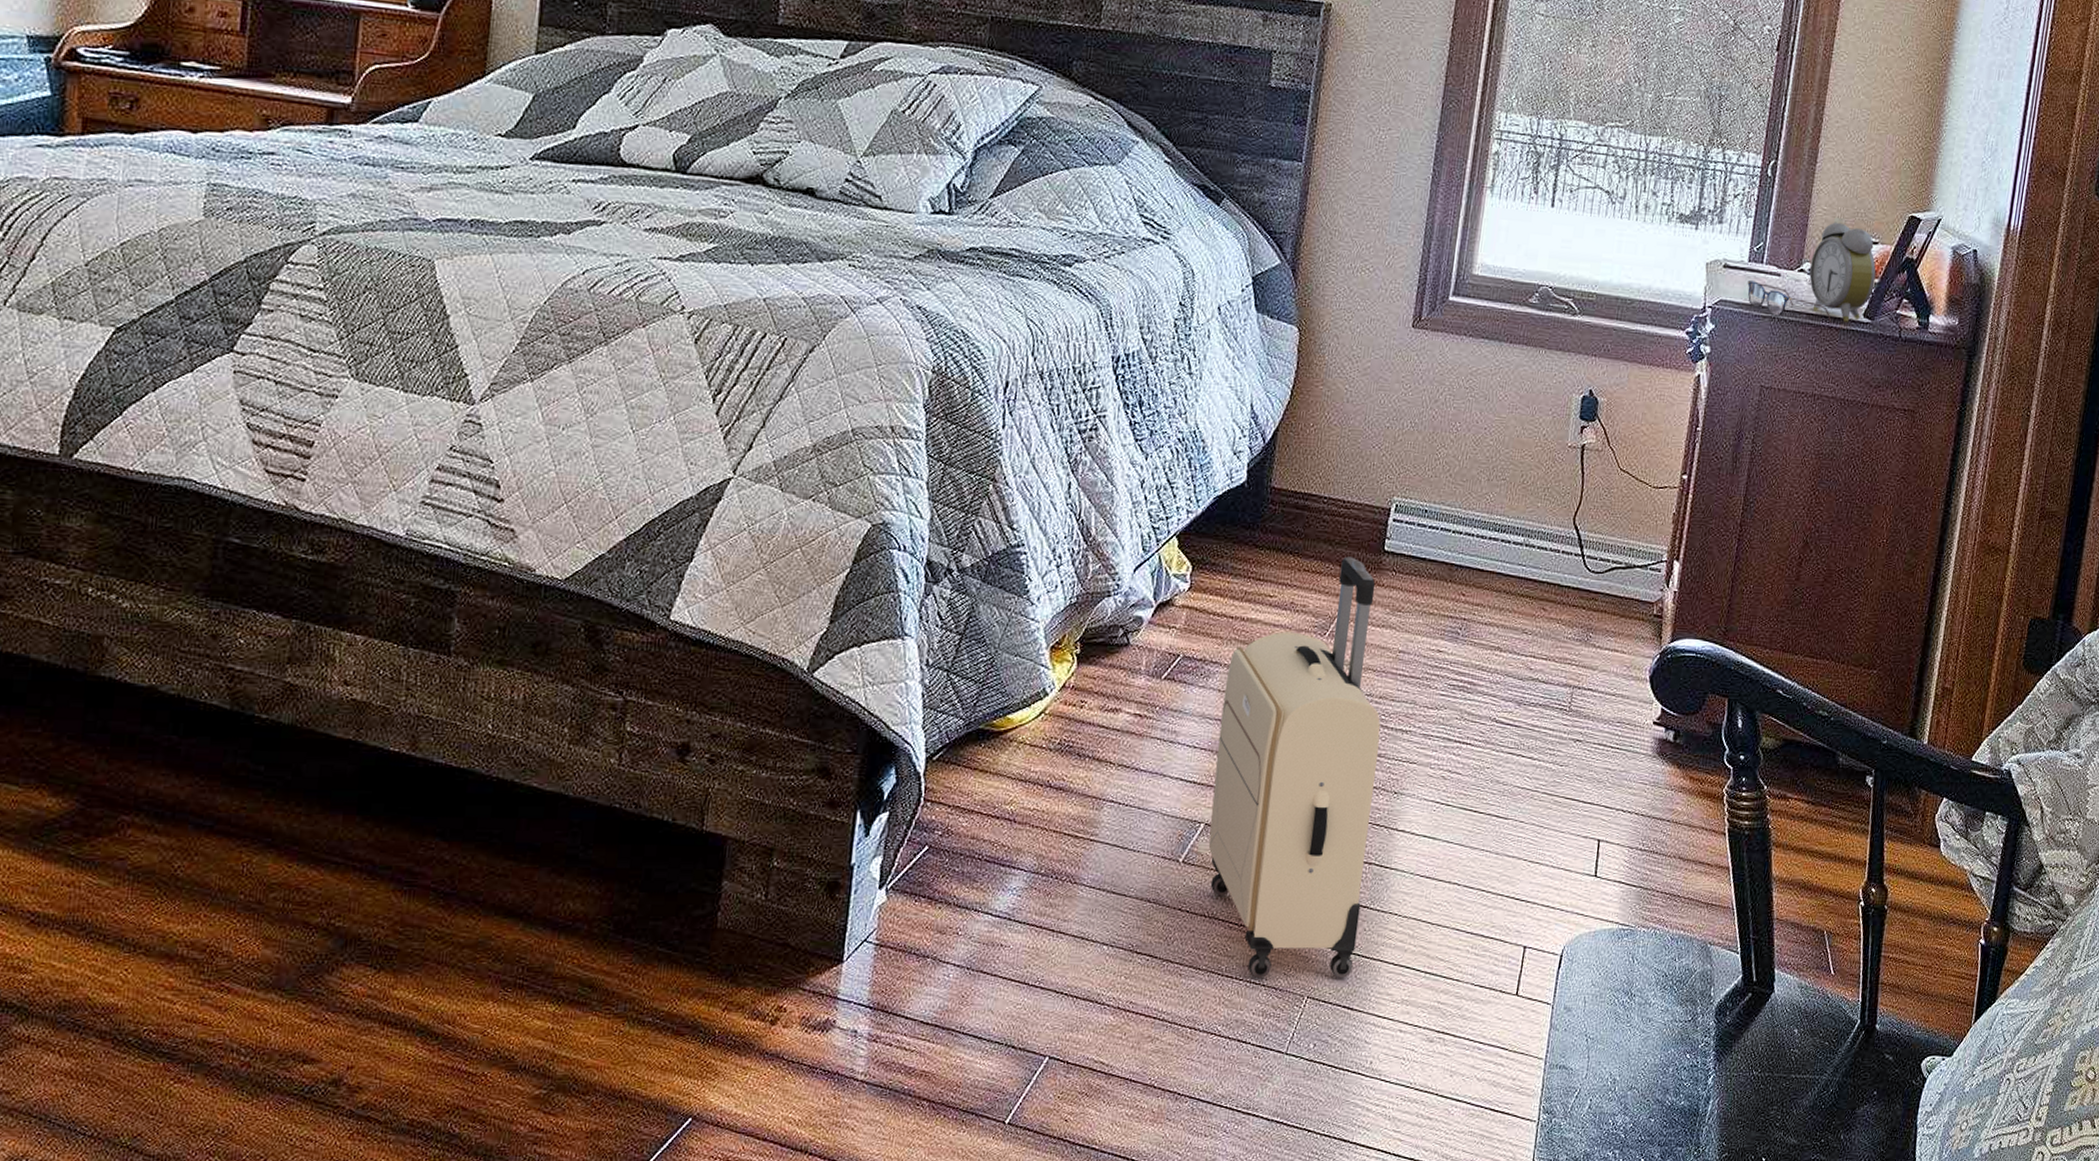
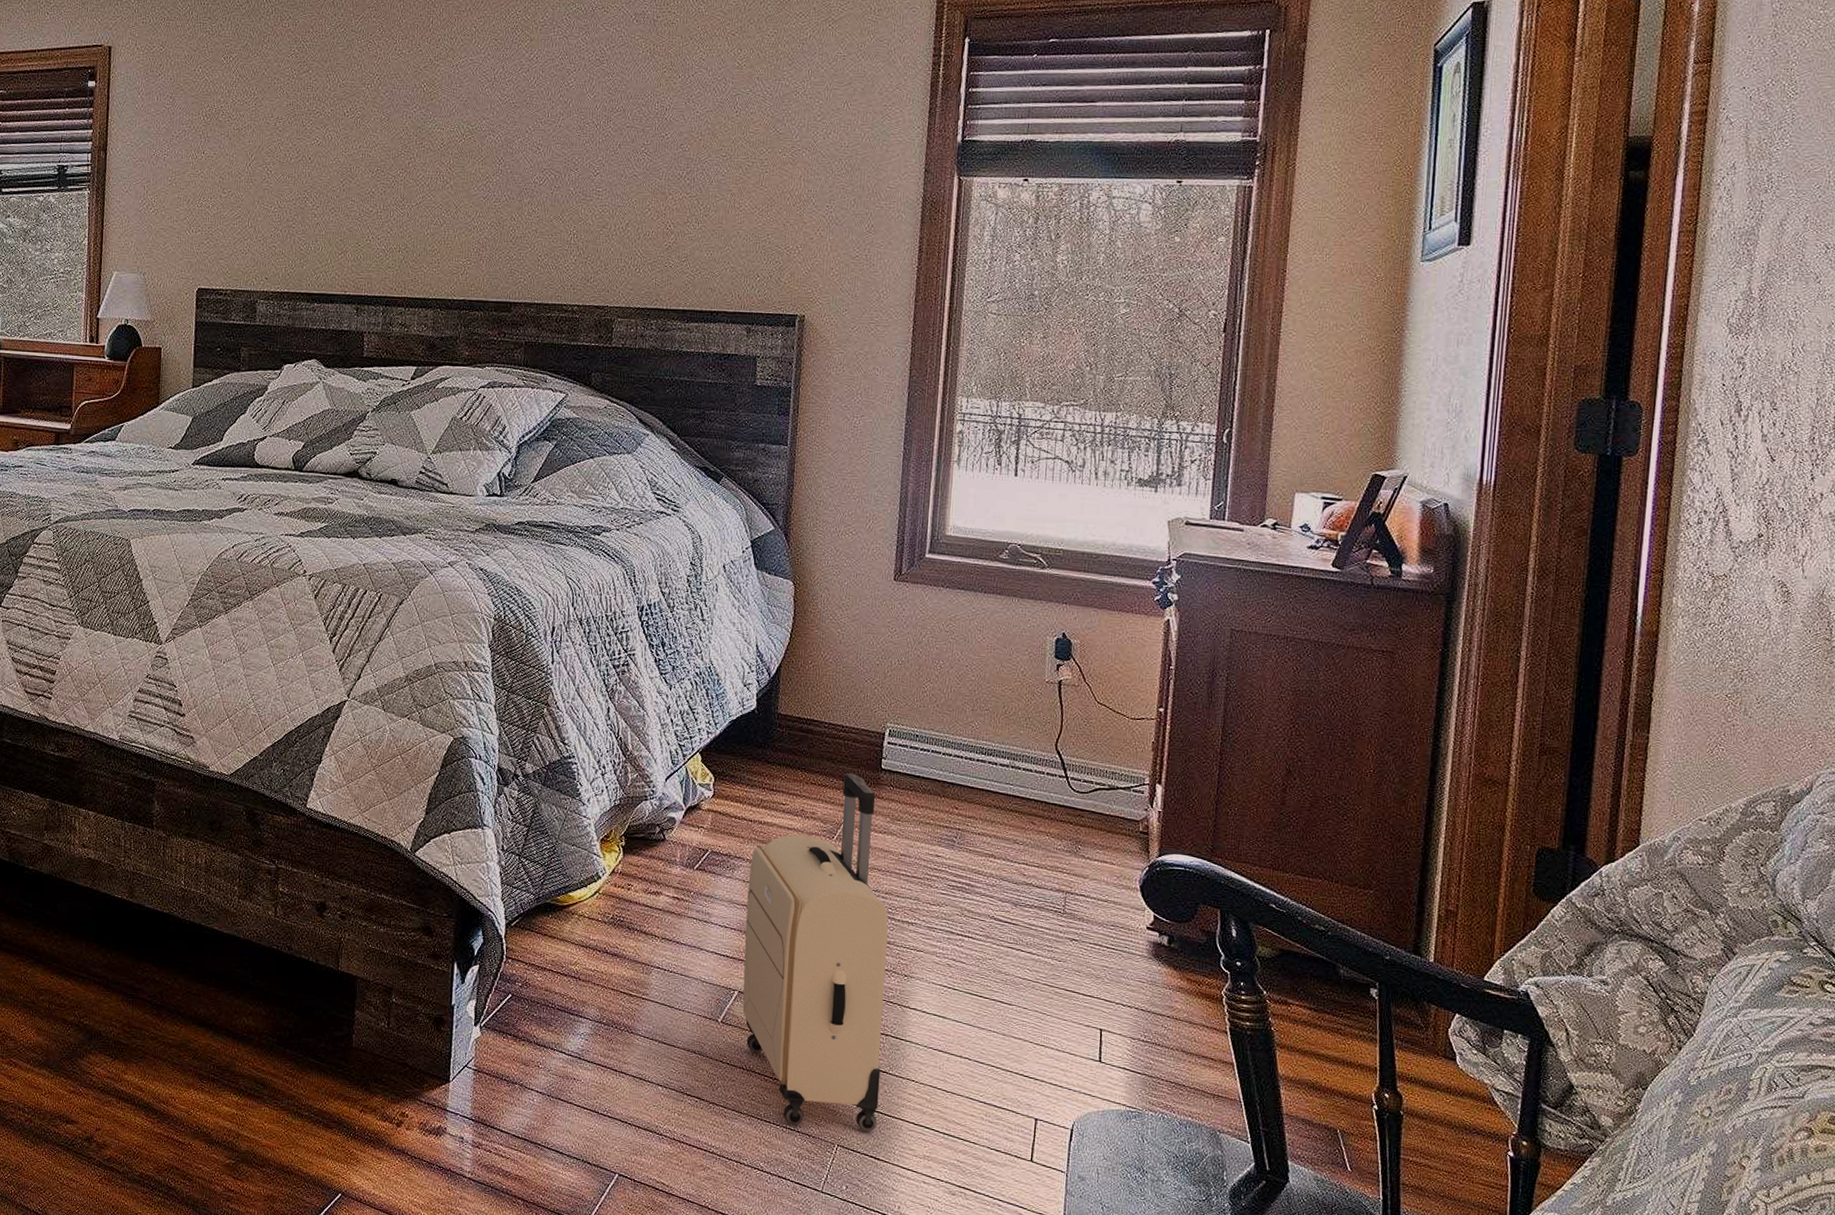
glasses: present [1747,280,1832,322] -> none [1210,536,1300,572]
alarm clock: present [1809,222,1876,324] -> none [1273,482,1342,573]

